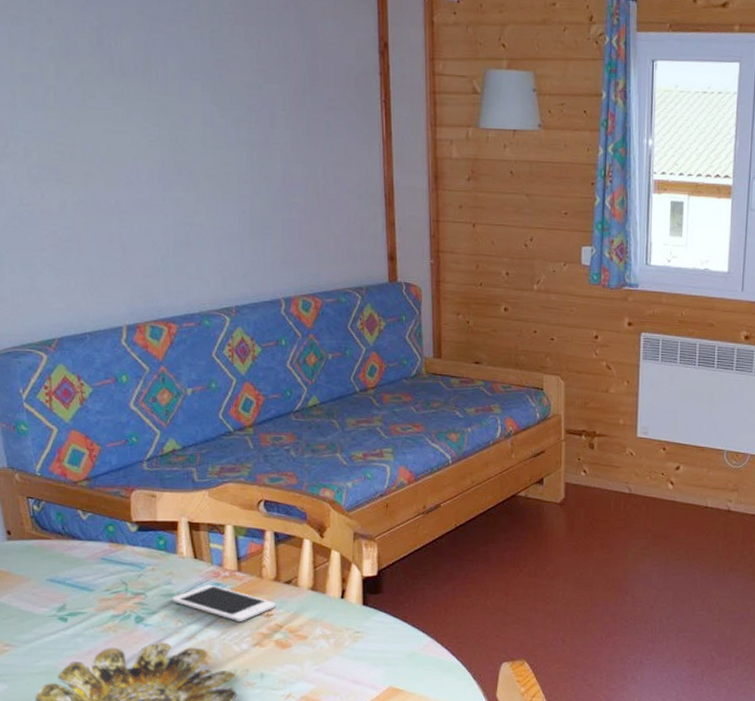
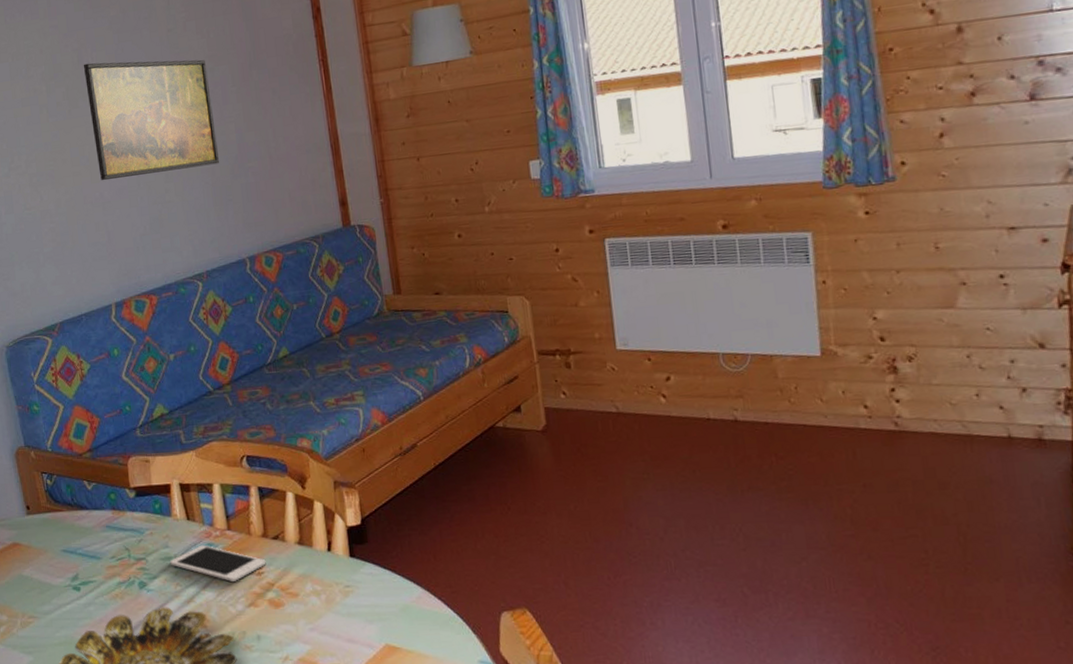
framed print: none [103,48,261,193] -> present [83,60,220,181]

